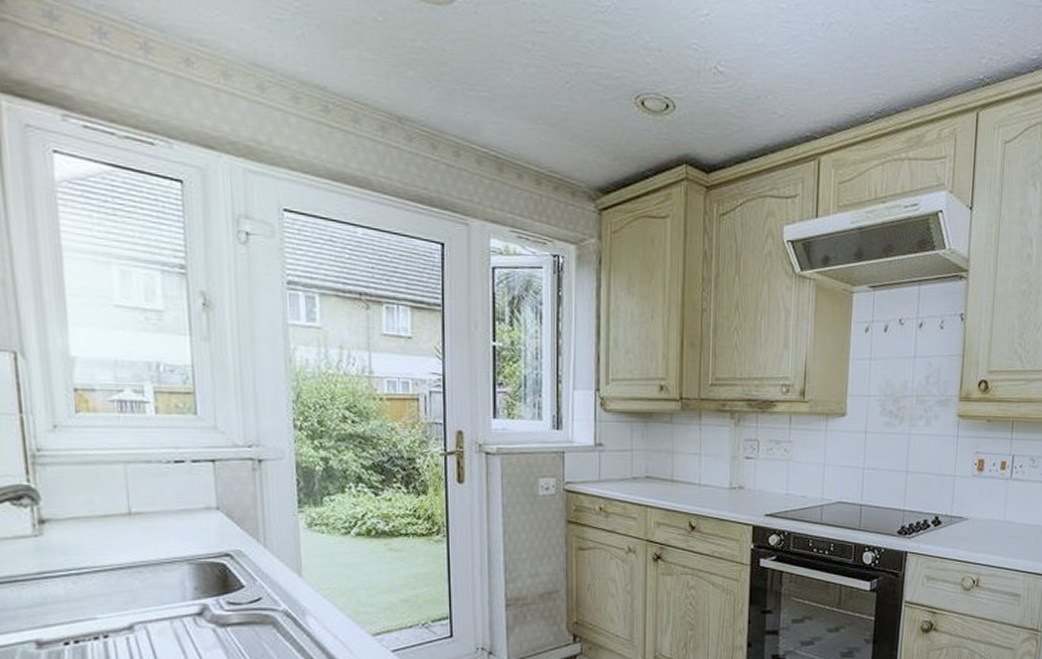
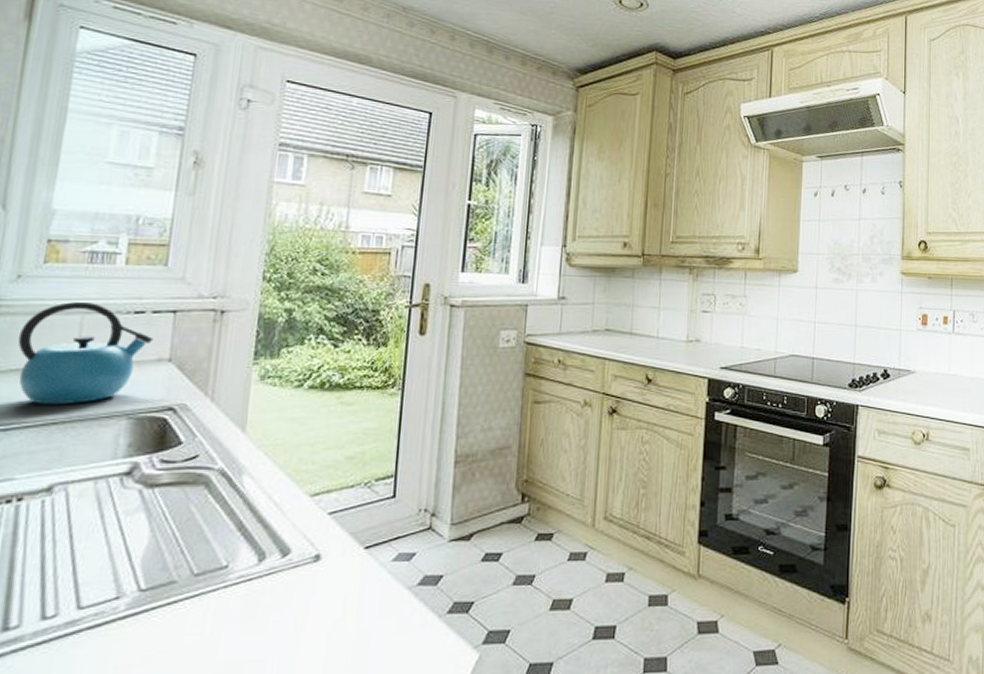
kettle: none [68,450,198,551] -> present [17,301,154,405]

